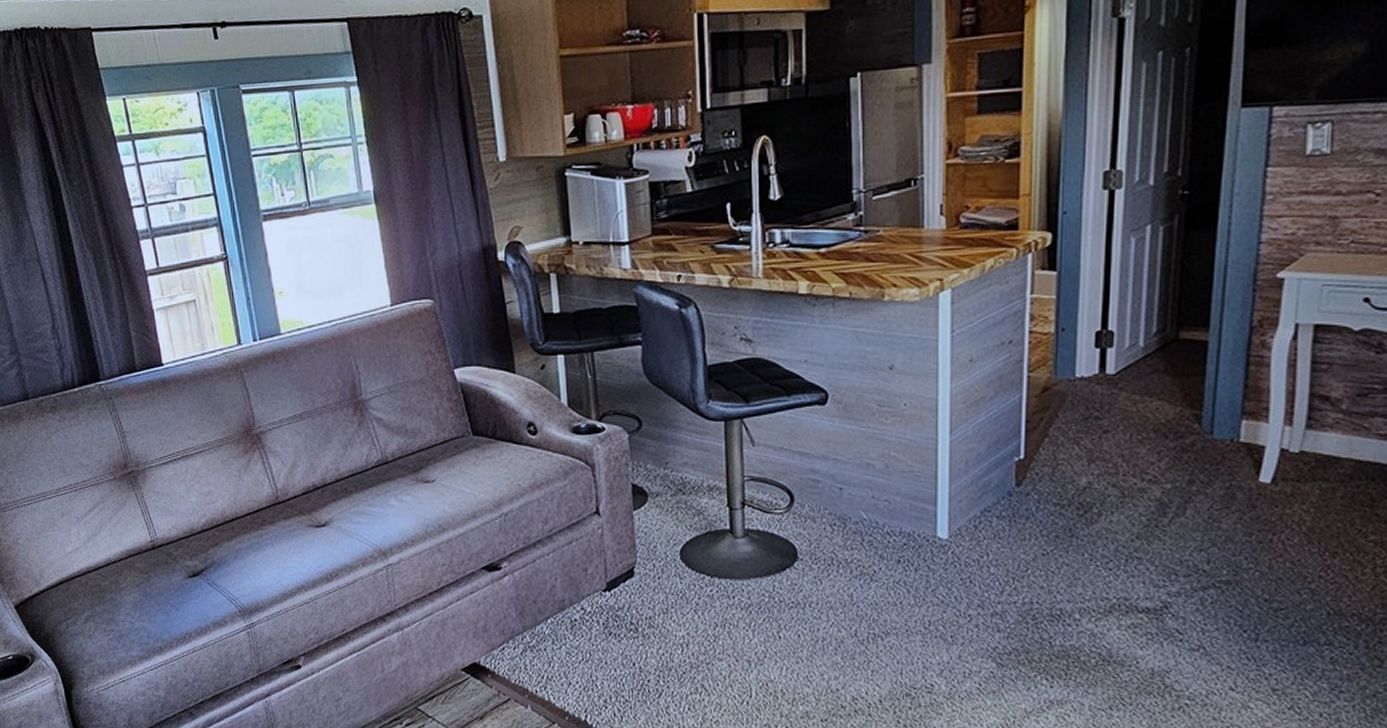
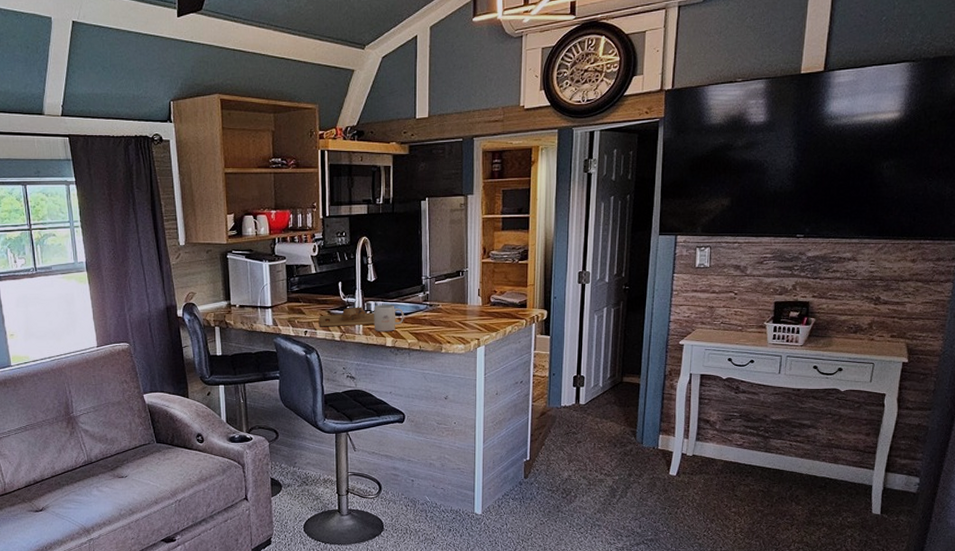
cutting board: none [697,237,781,269] -> present [319,307,375,327]
mug: none [779,232,826,273] -> present [374,304,404,331]

